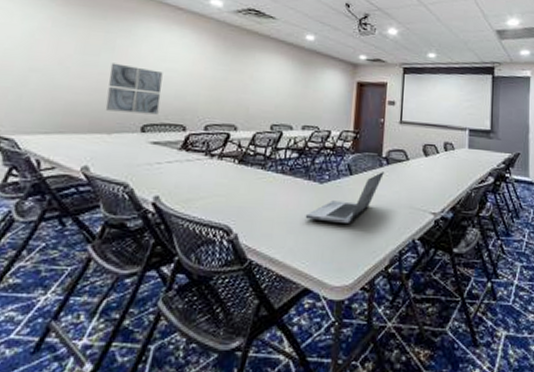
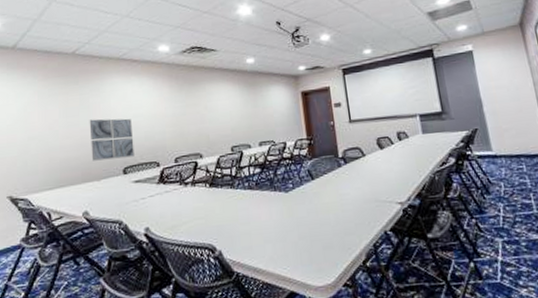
laptop: present [305,172,384,223] -> none [278,171,344,228]

